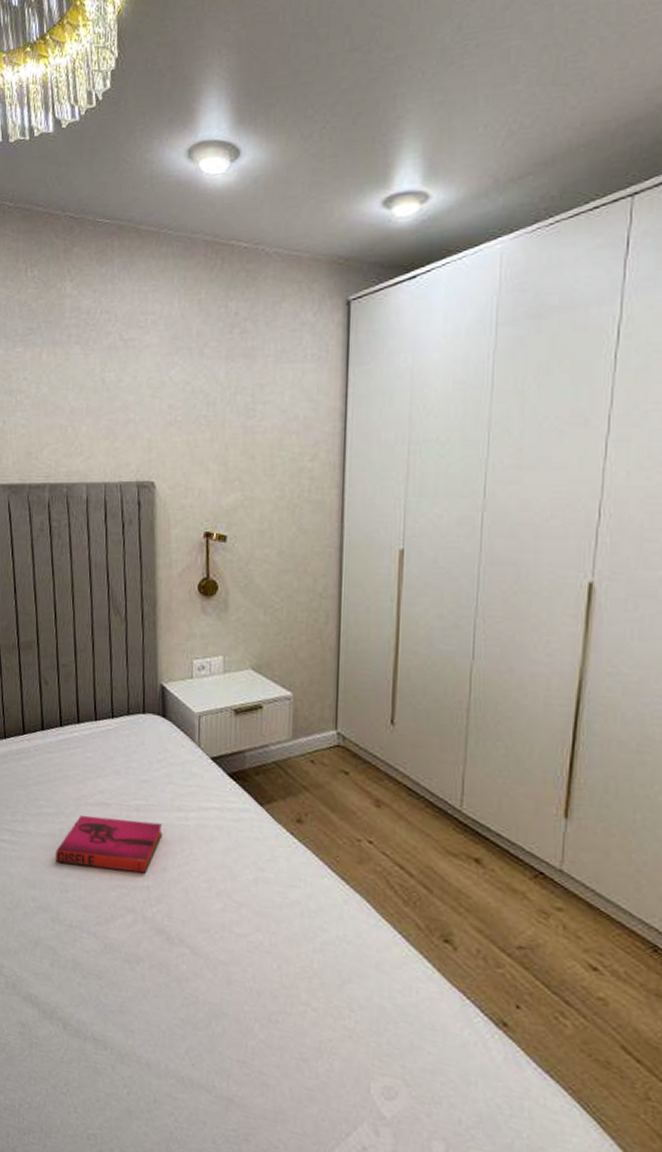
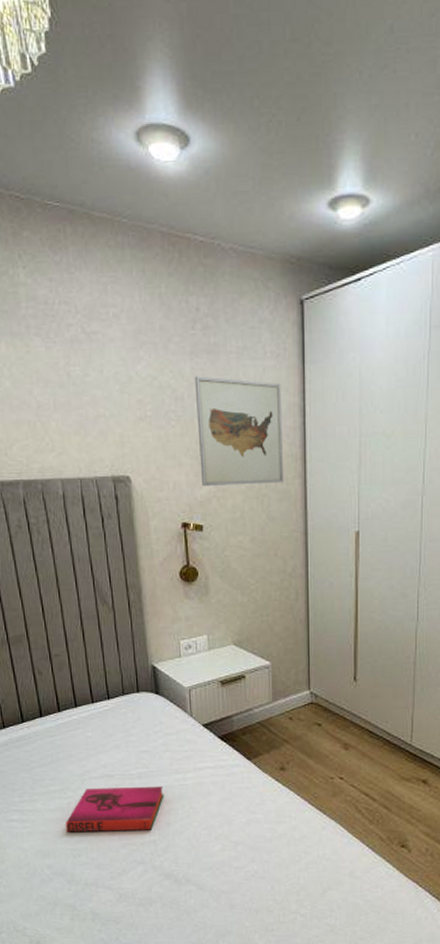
wall art: none [228,380,322,494] -> present [194,376,283,486]

